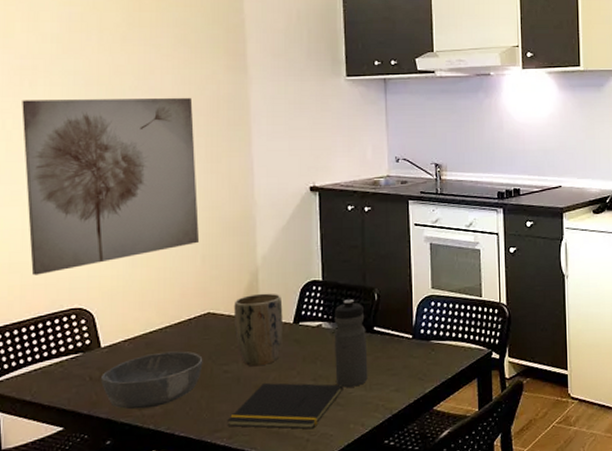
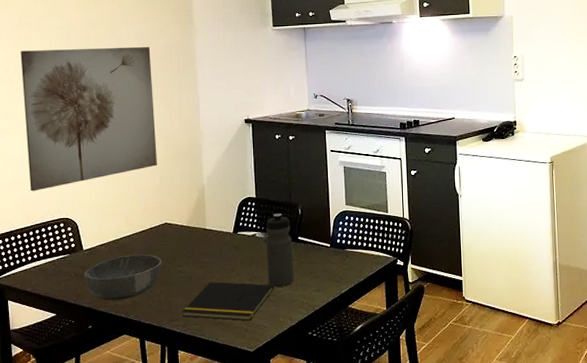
plant pot: present [233,293,283,367] -> none [185,207,225,268]

